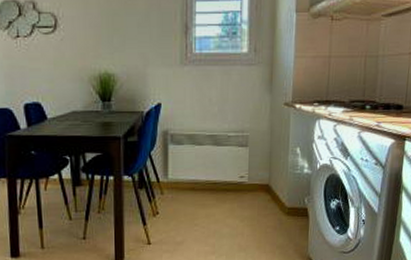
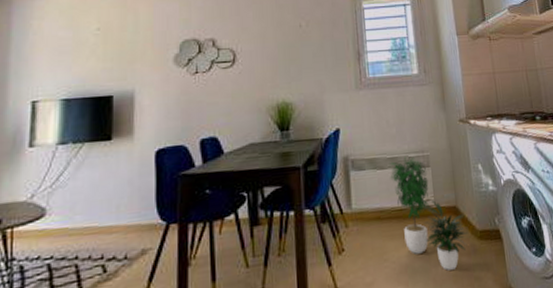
potted plant: none [207,135,276,238] -> present [389,156,468,271]

